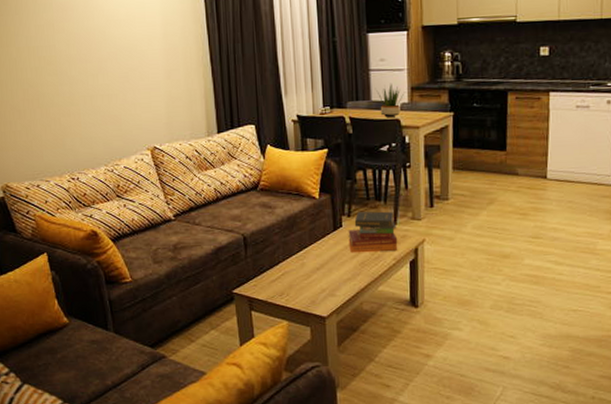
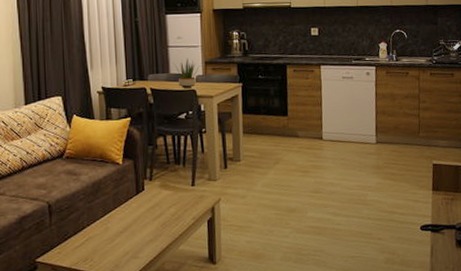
books: present [348,211,398,252] -> none [150,174,196,214]

